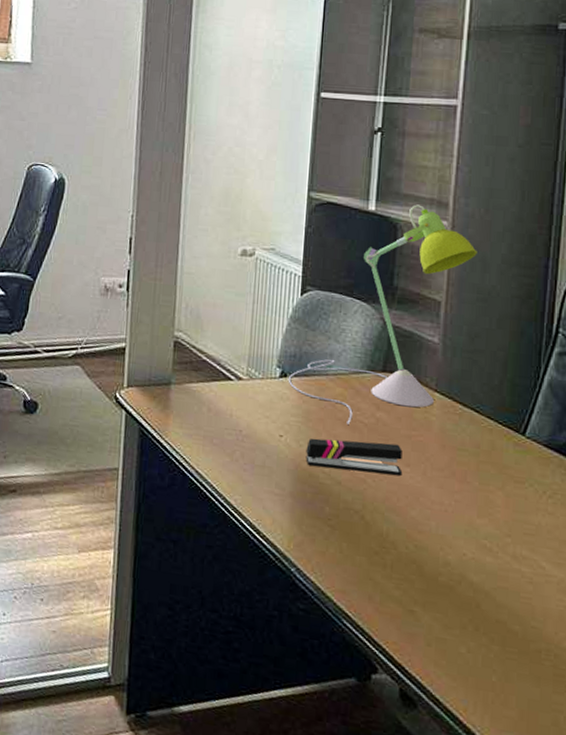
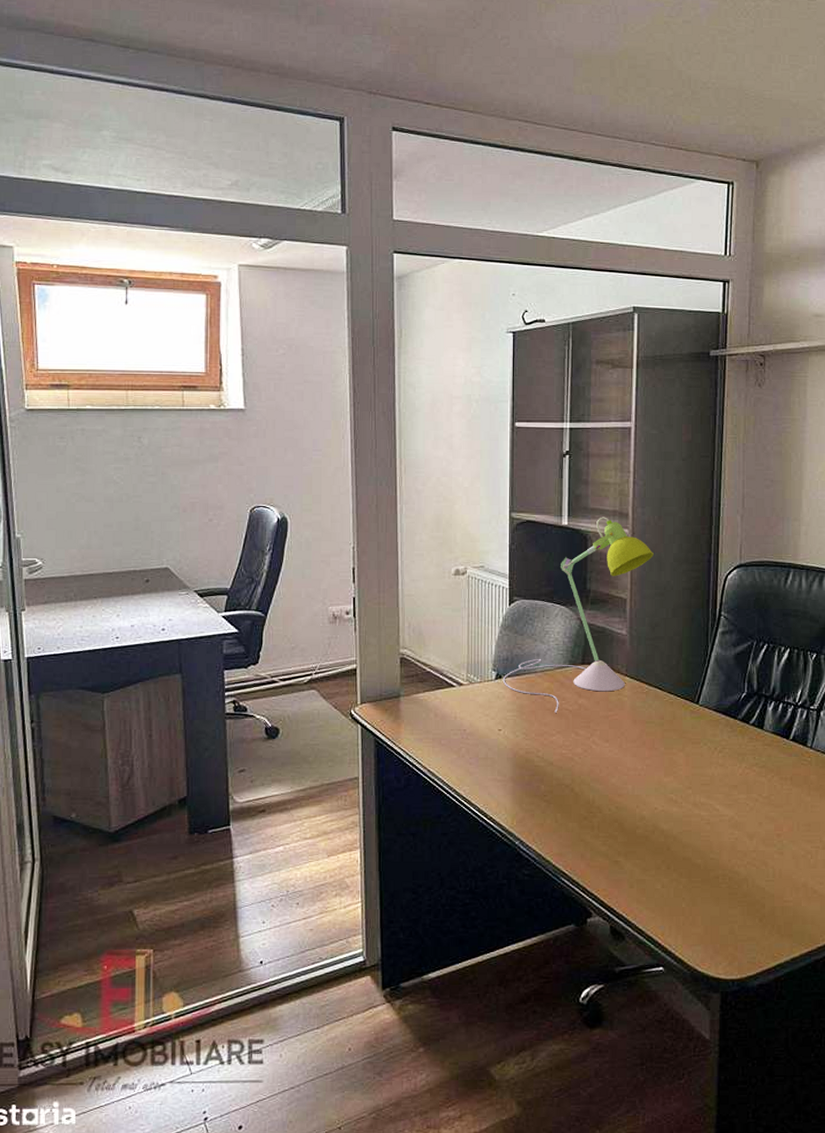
stapler: present [305,438,403,476] -> none [522,725,603,753]

